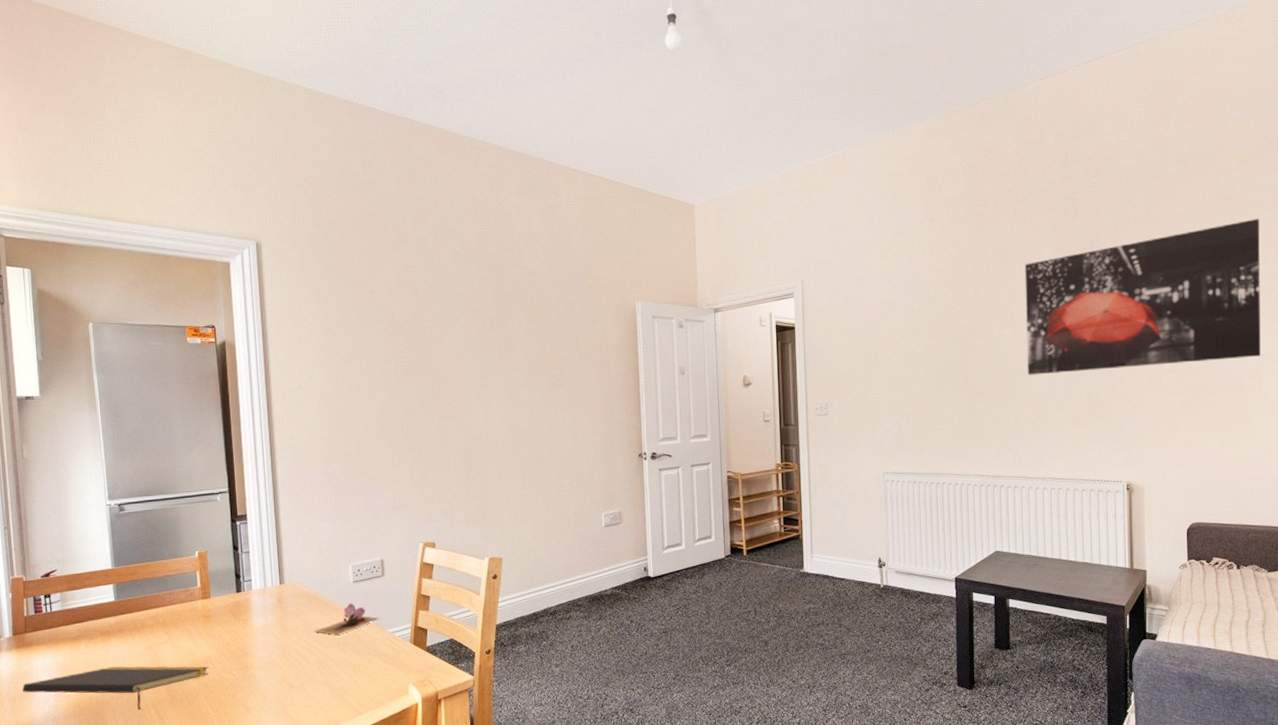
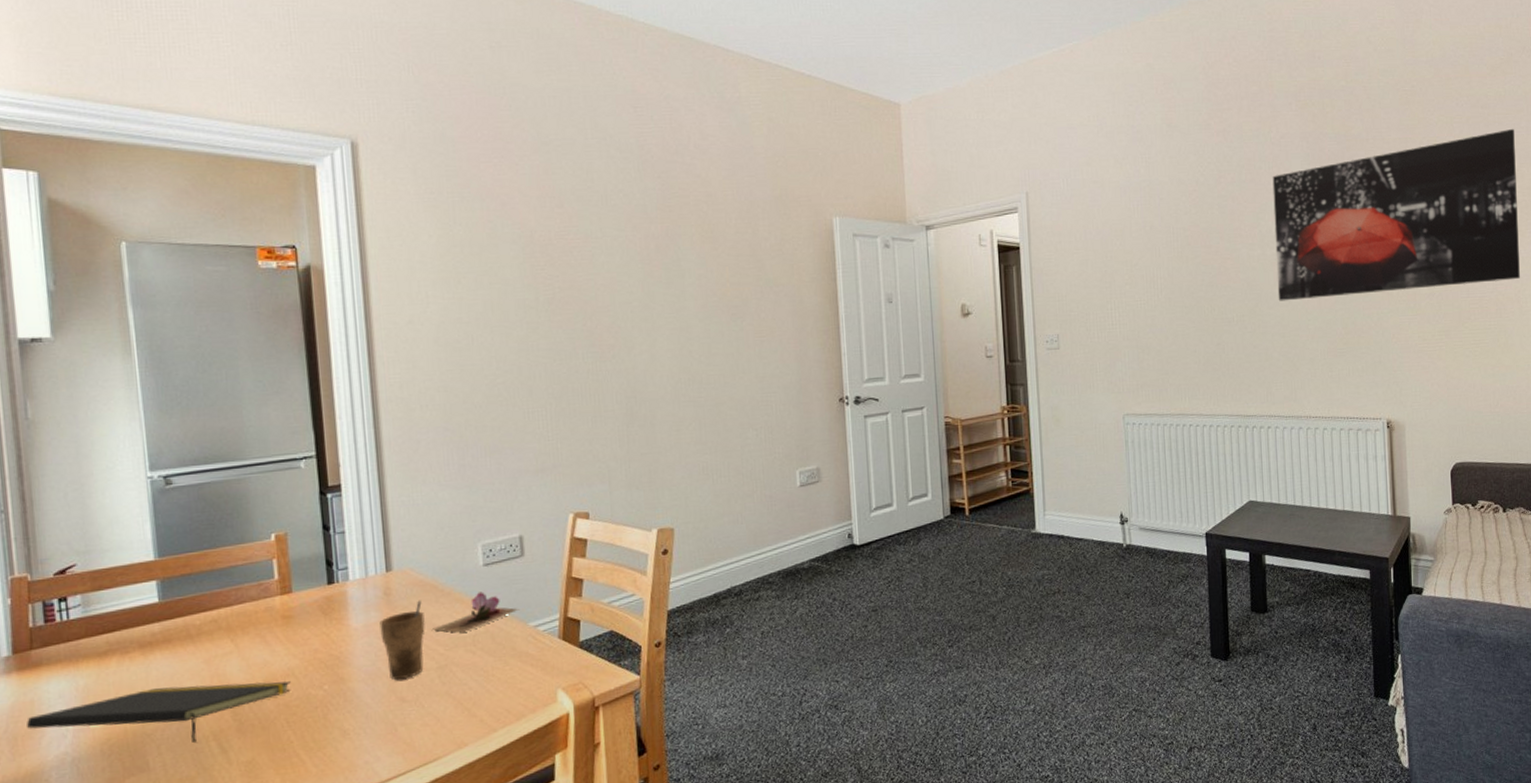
cup: none [274,608,309,670] -> present [379,600,425,680]

